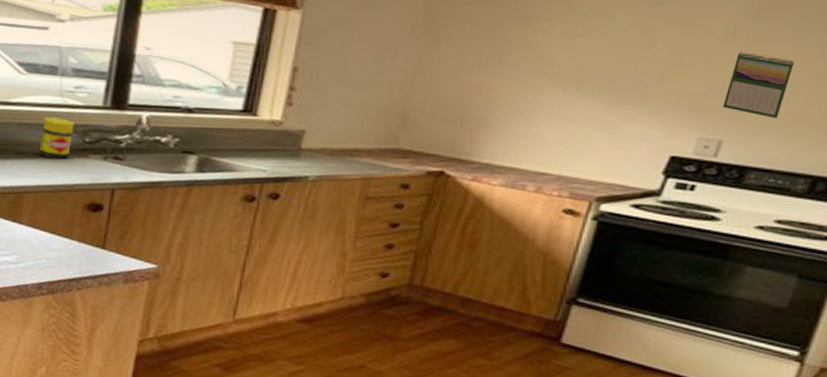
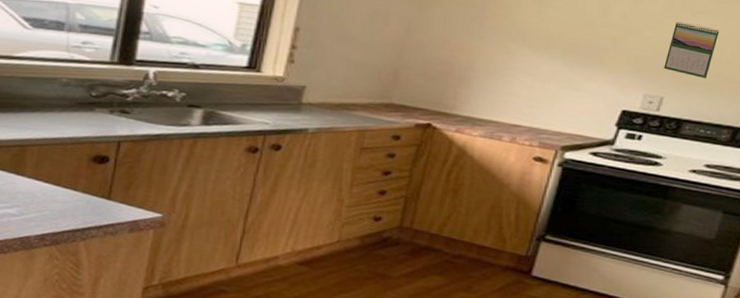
jar: present [38,117,74,159] -> none [43,71,81,112]

